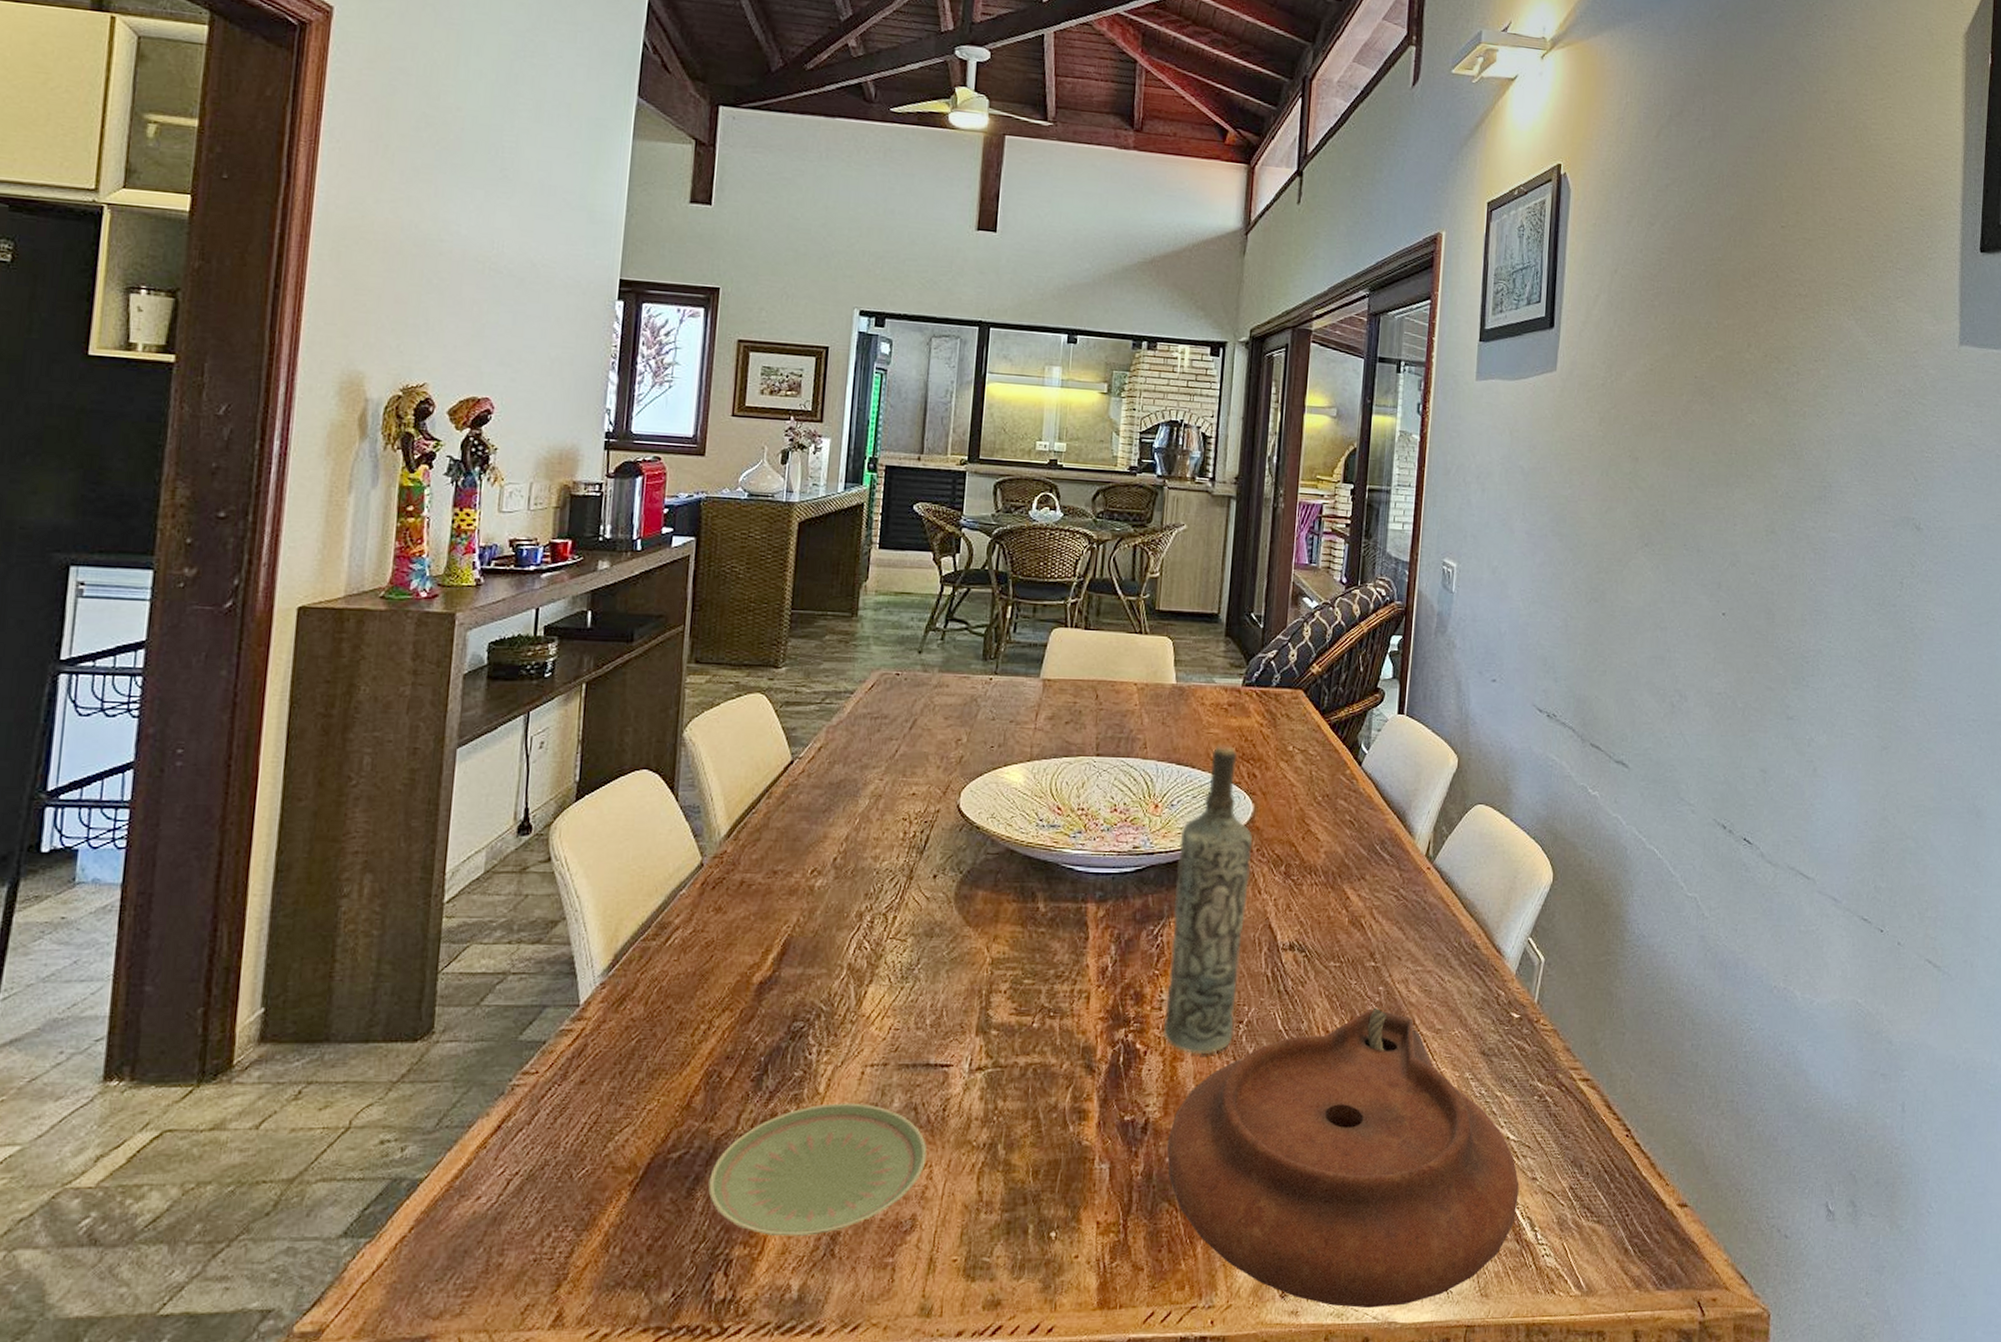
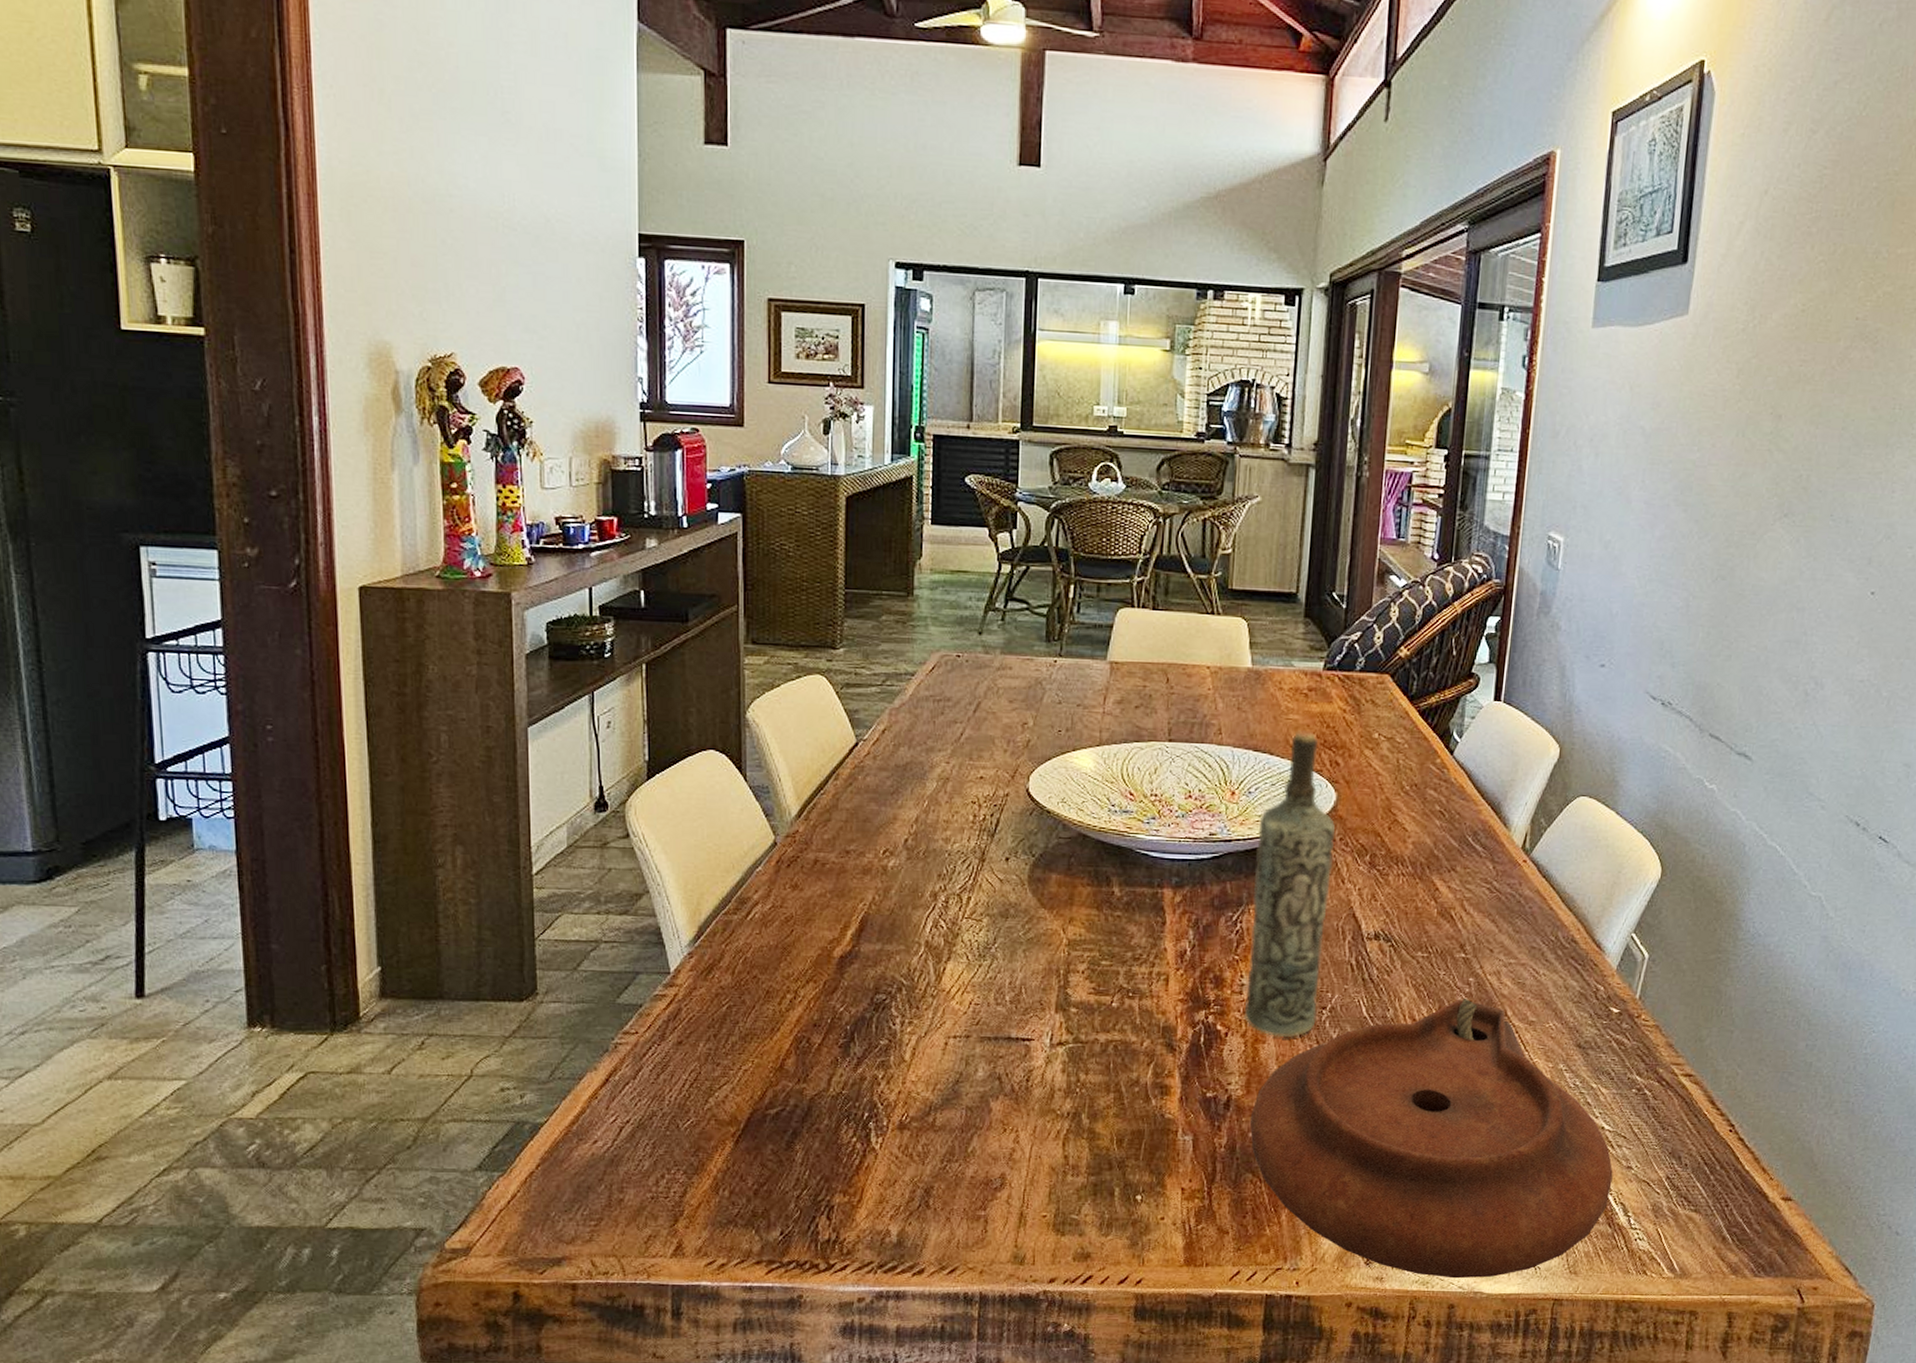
plate: present [708,1103,927,1237] -> none [806,1070,1013,1188]

